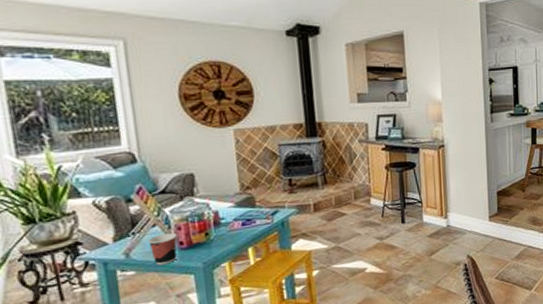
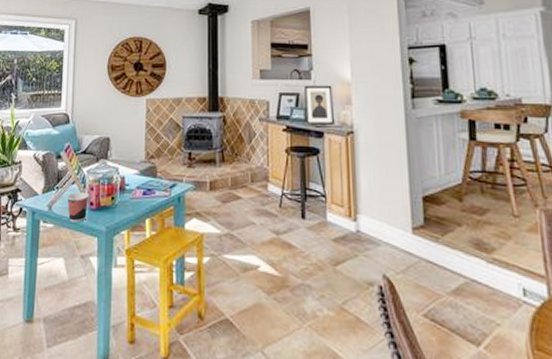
picture frame: none [400,105,428,142] -> present [304,85,334,125]

